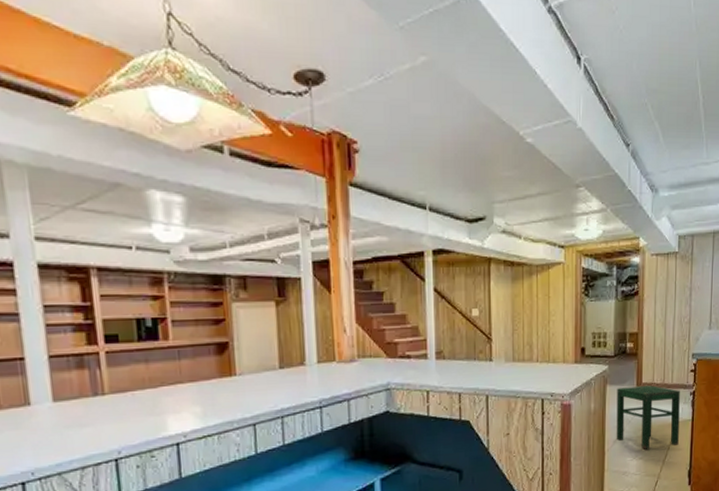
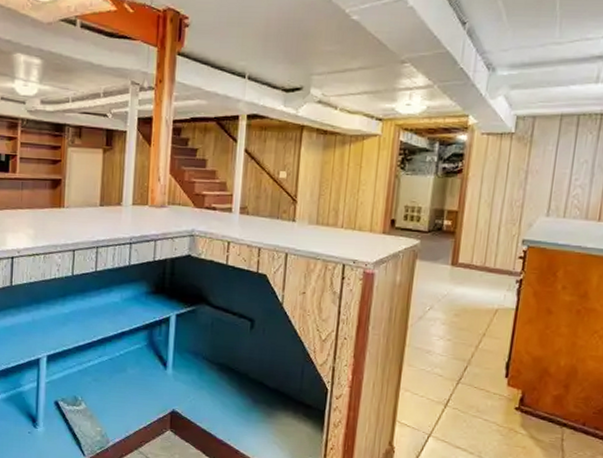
stool: present [616,385,680,449] -> none [422,264,504,333]

